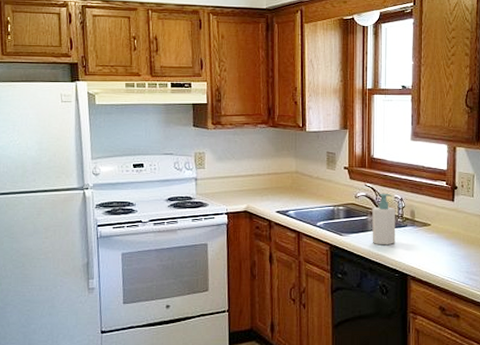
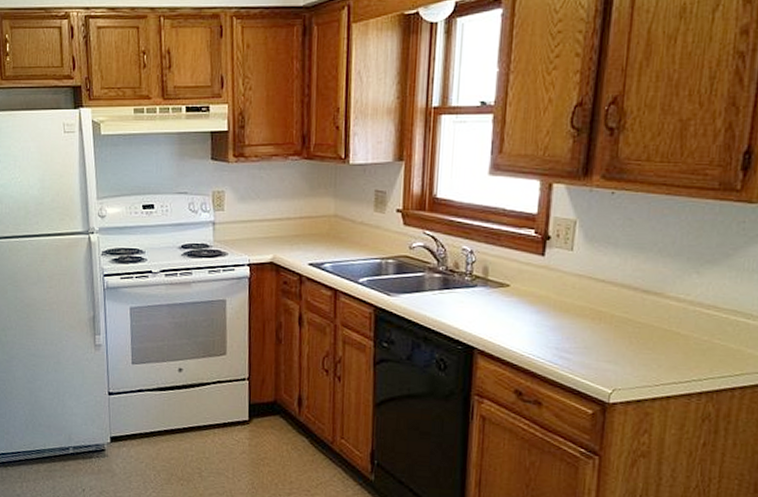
soap bottle: present [372,193,396,246] -> none [429,243,463,310]

